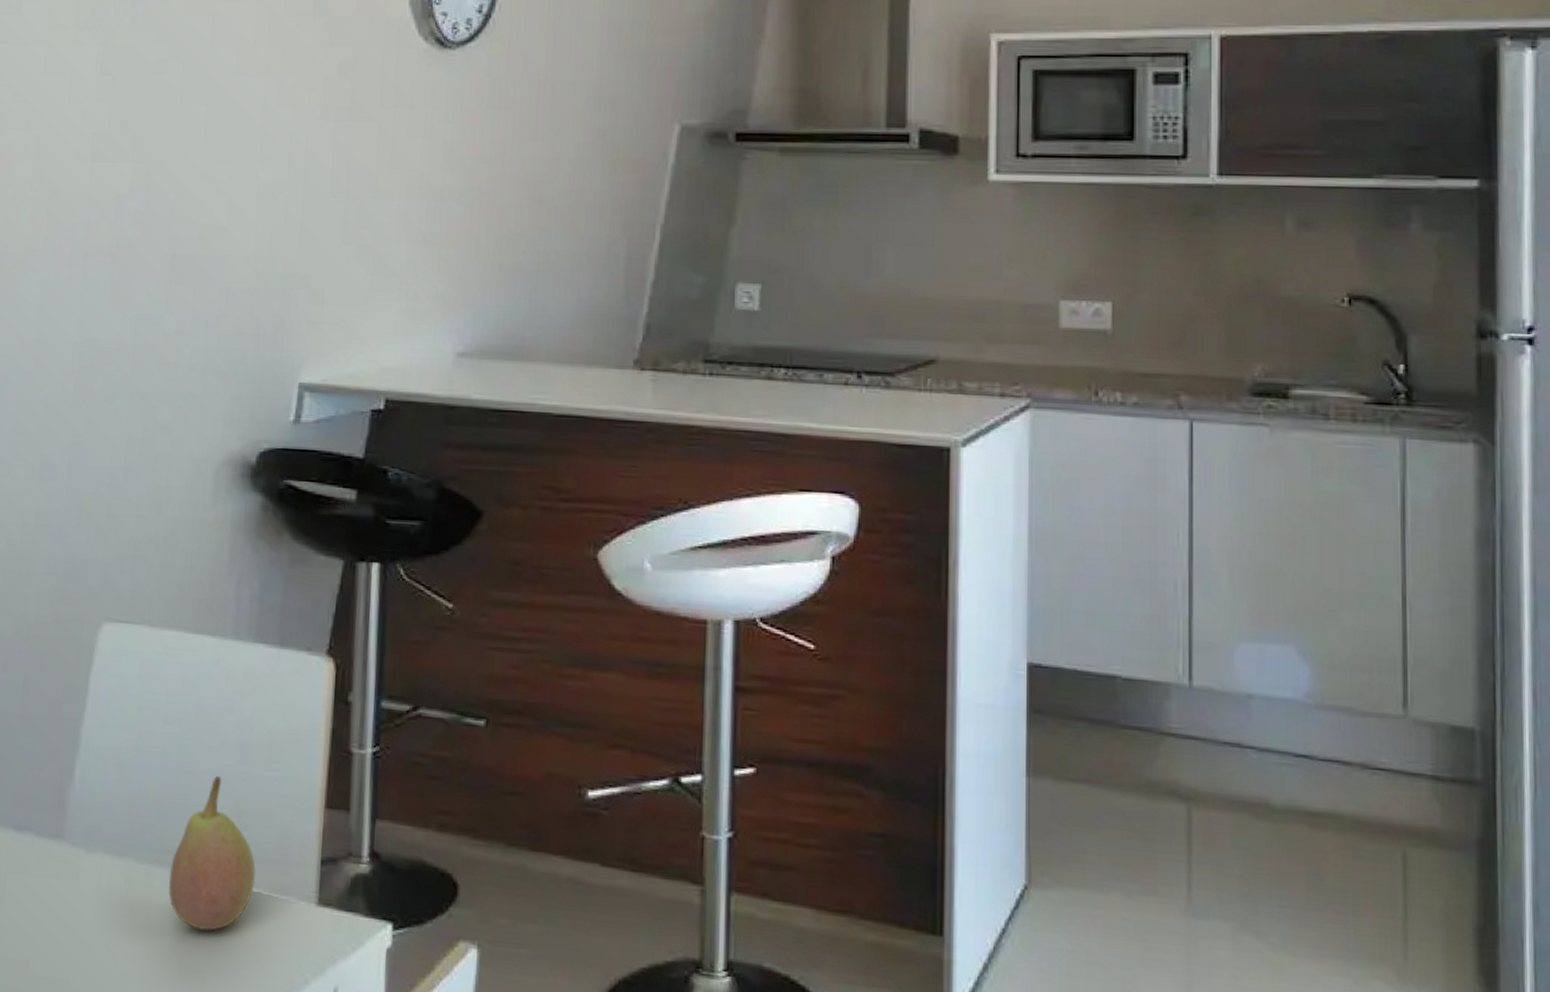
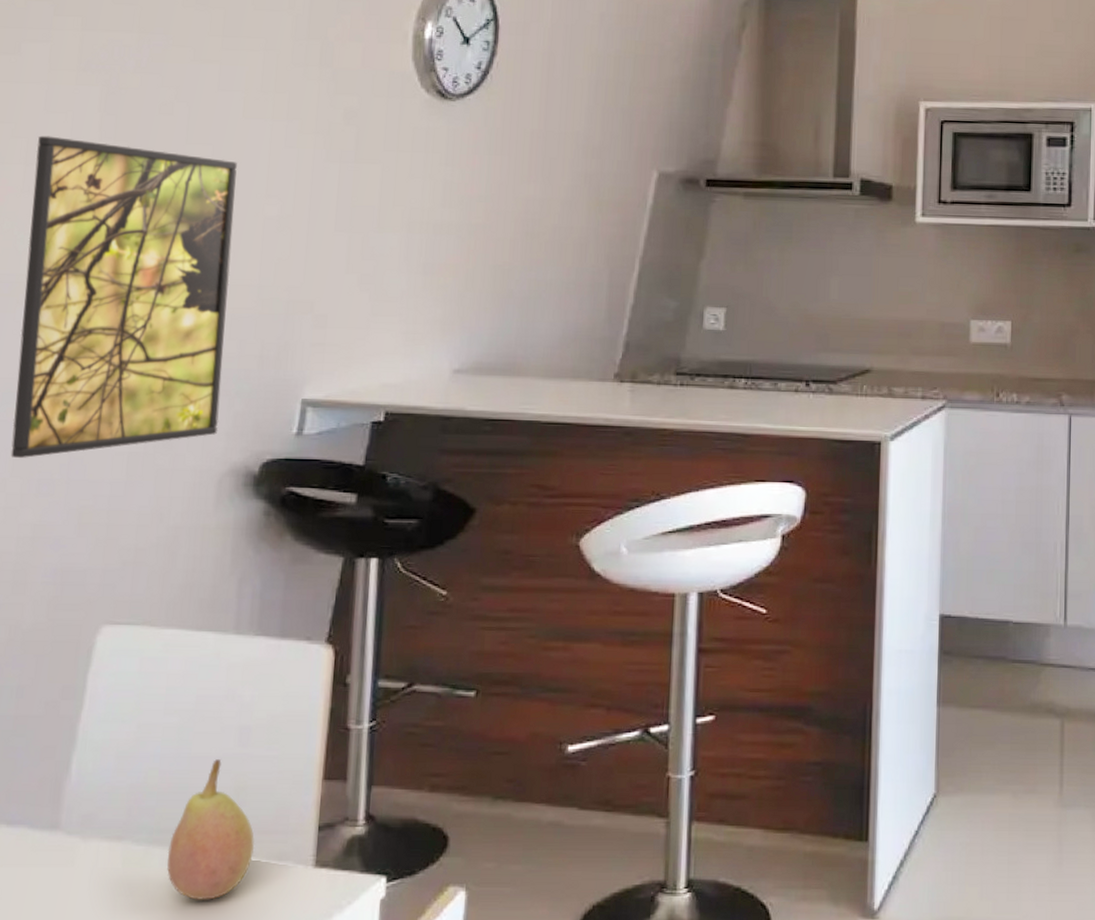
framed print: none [15,99,231,440] -> present [10,135,237,458]

